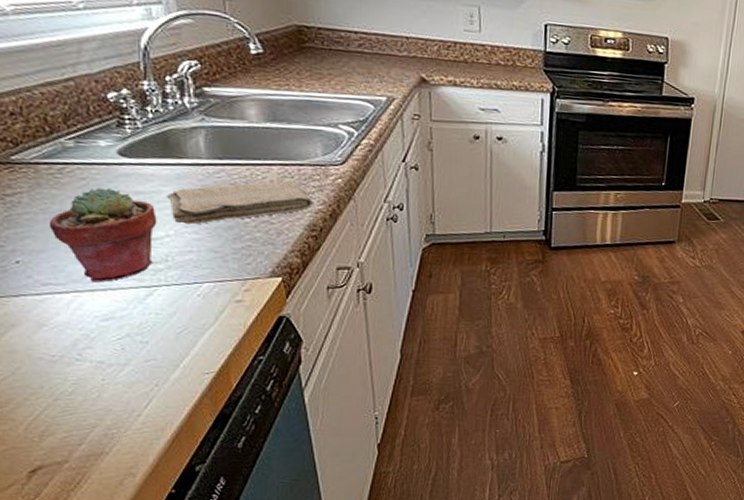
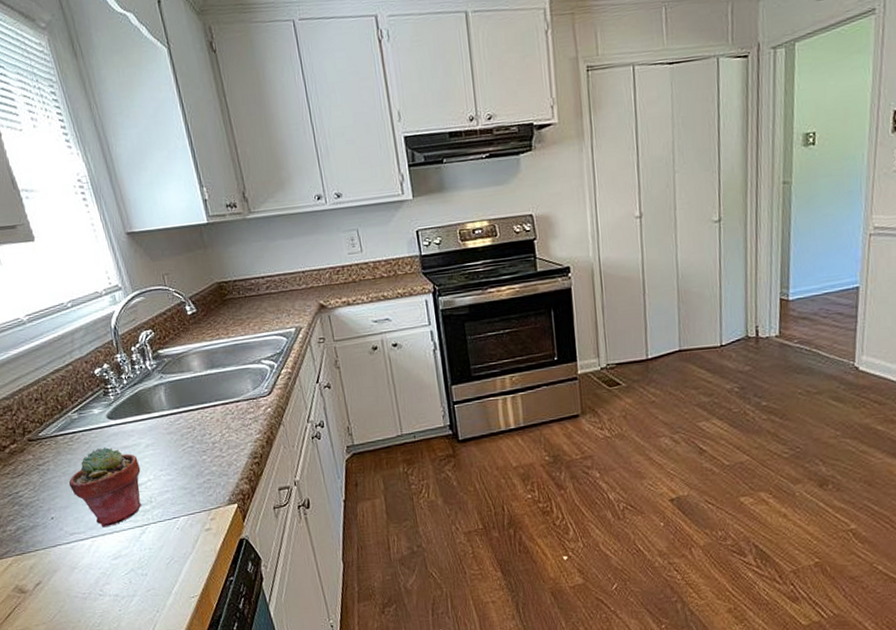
washcloth: present [167,180,313,225] -> none [144,417,252,469]

